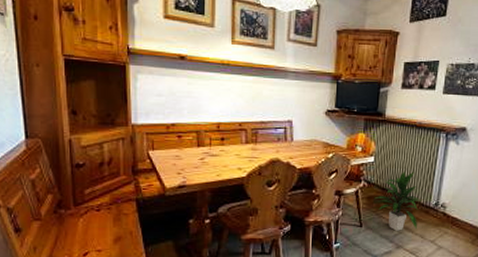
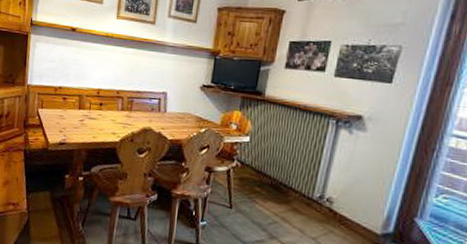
indoor plant: present [375,171,422,231] -> none [248,156,303,222]

